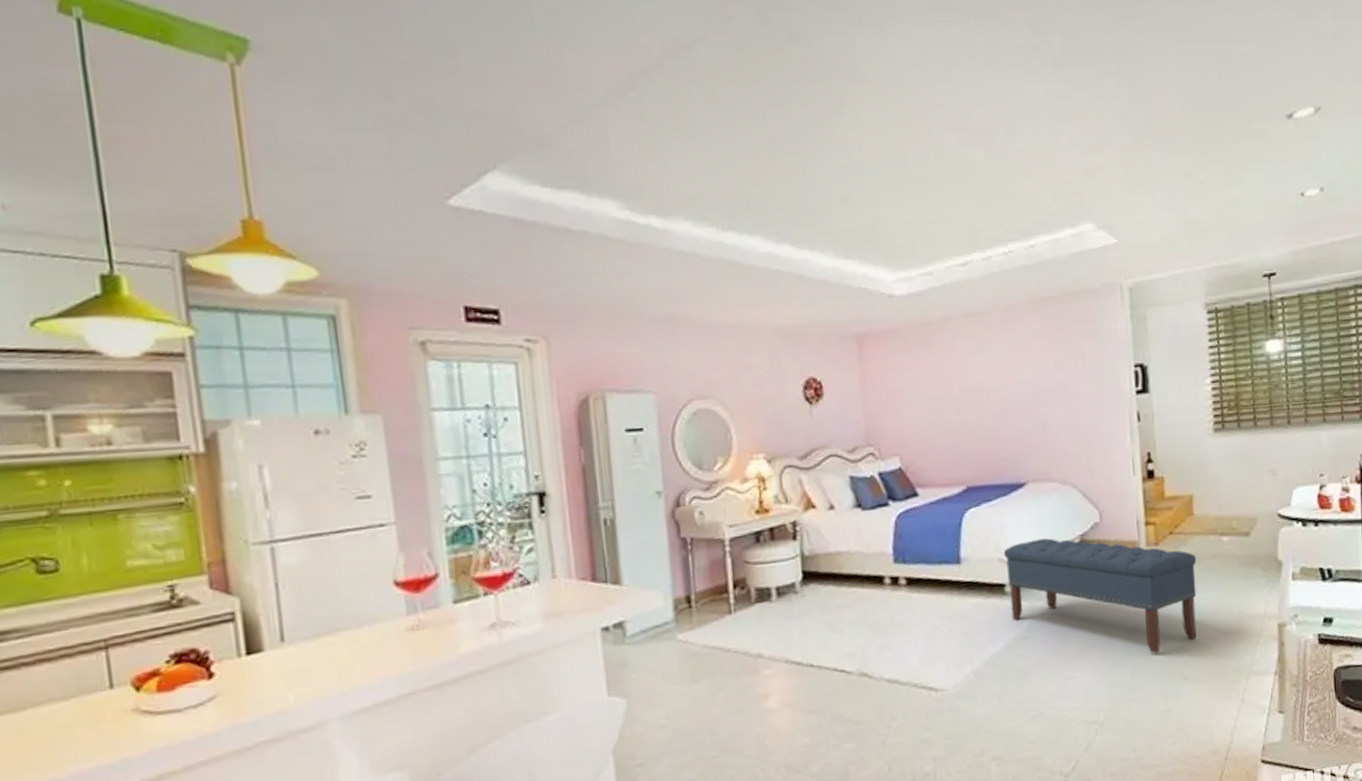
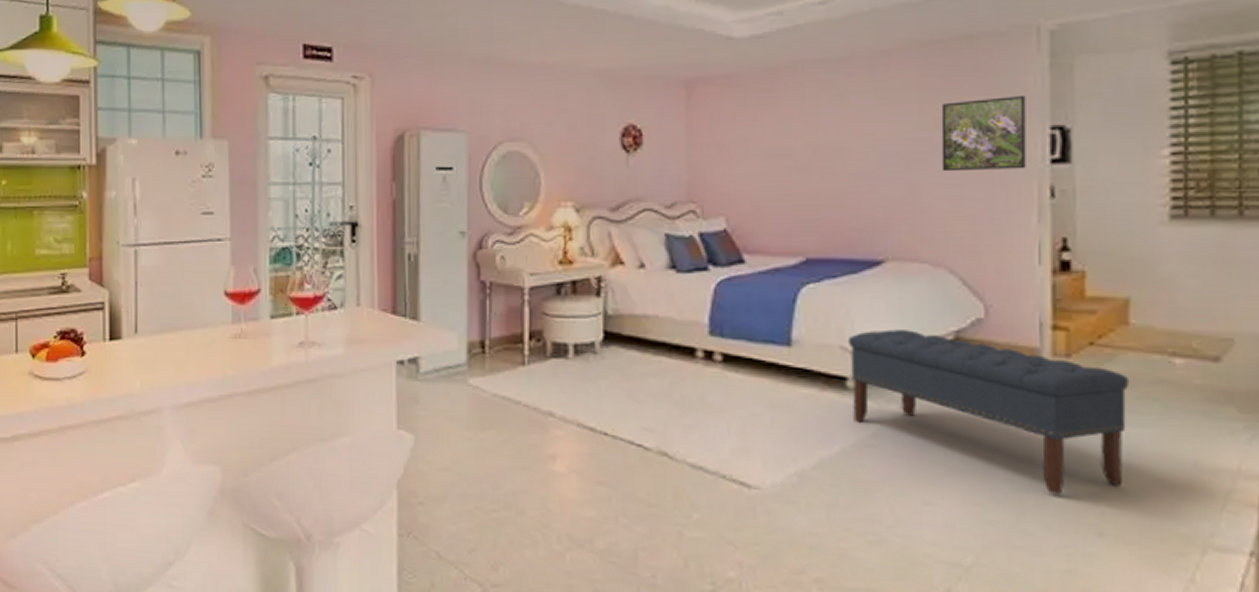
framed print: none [1058,341,1120,406] -> present [941,96,1026,172]

